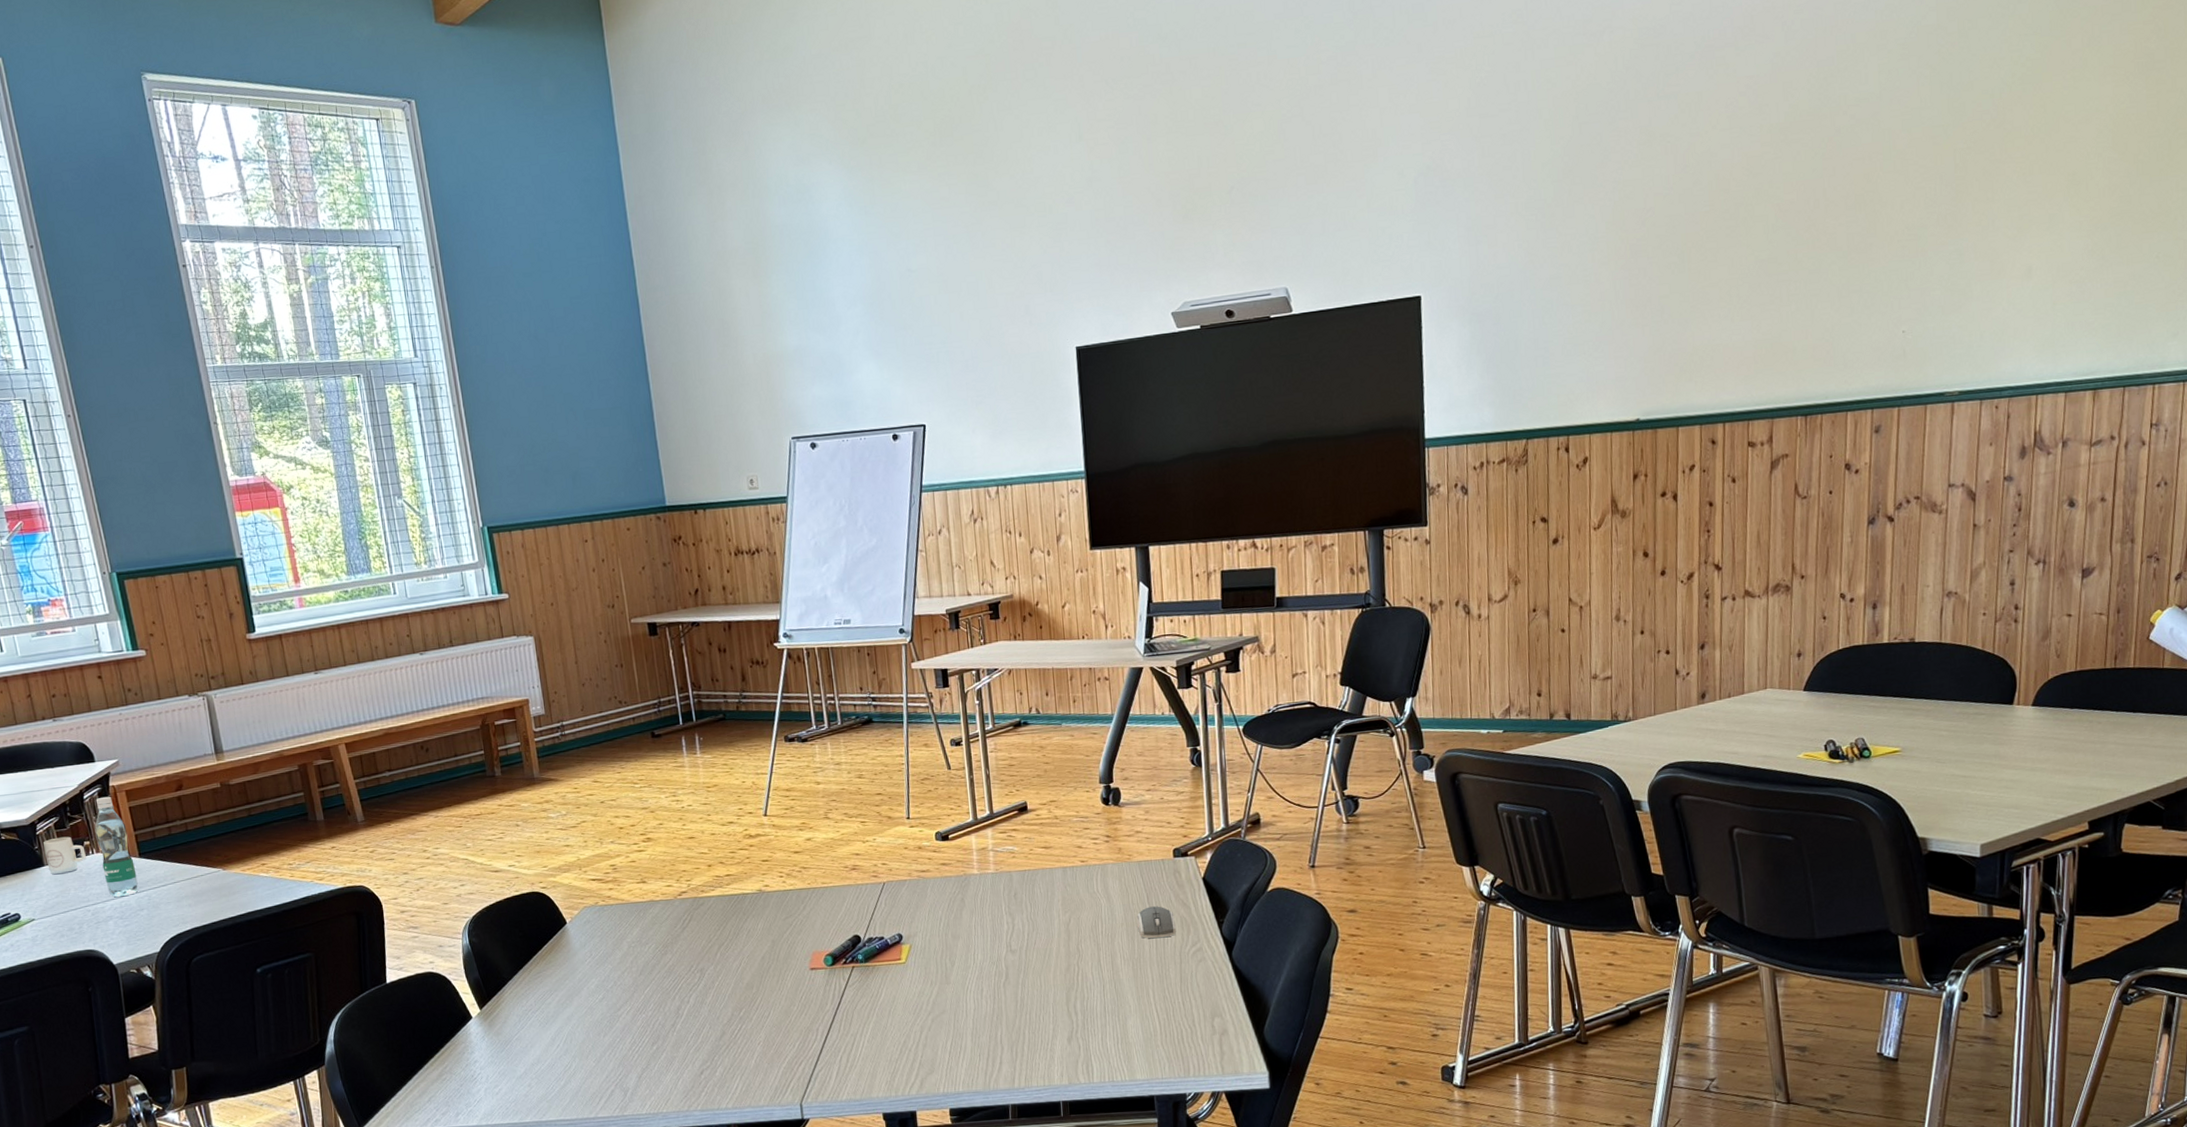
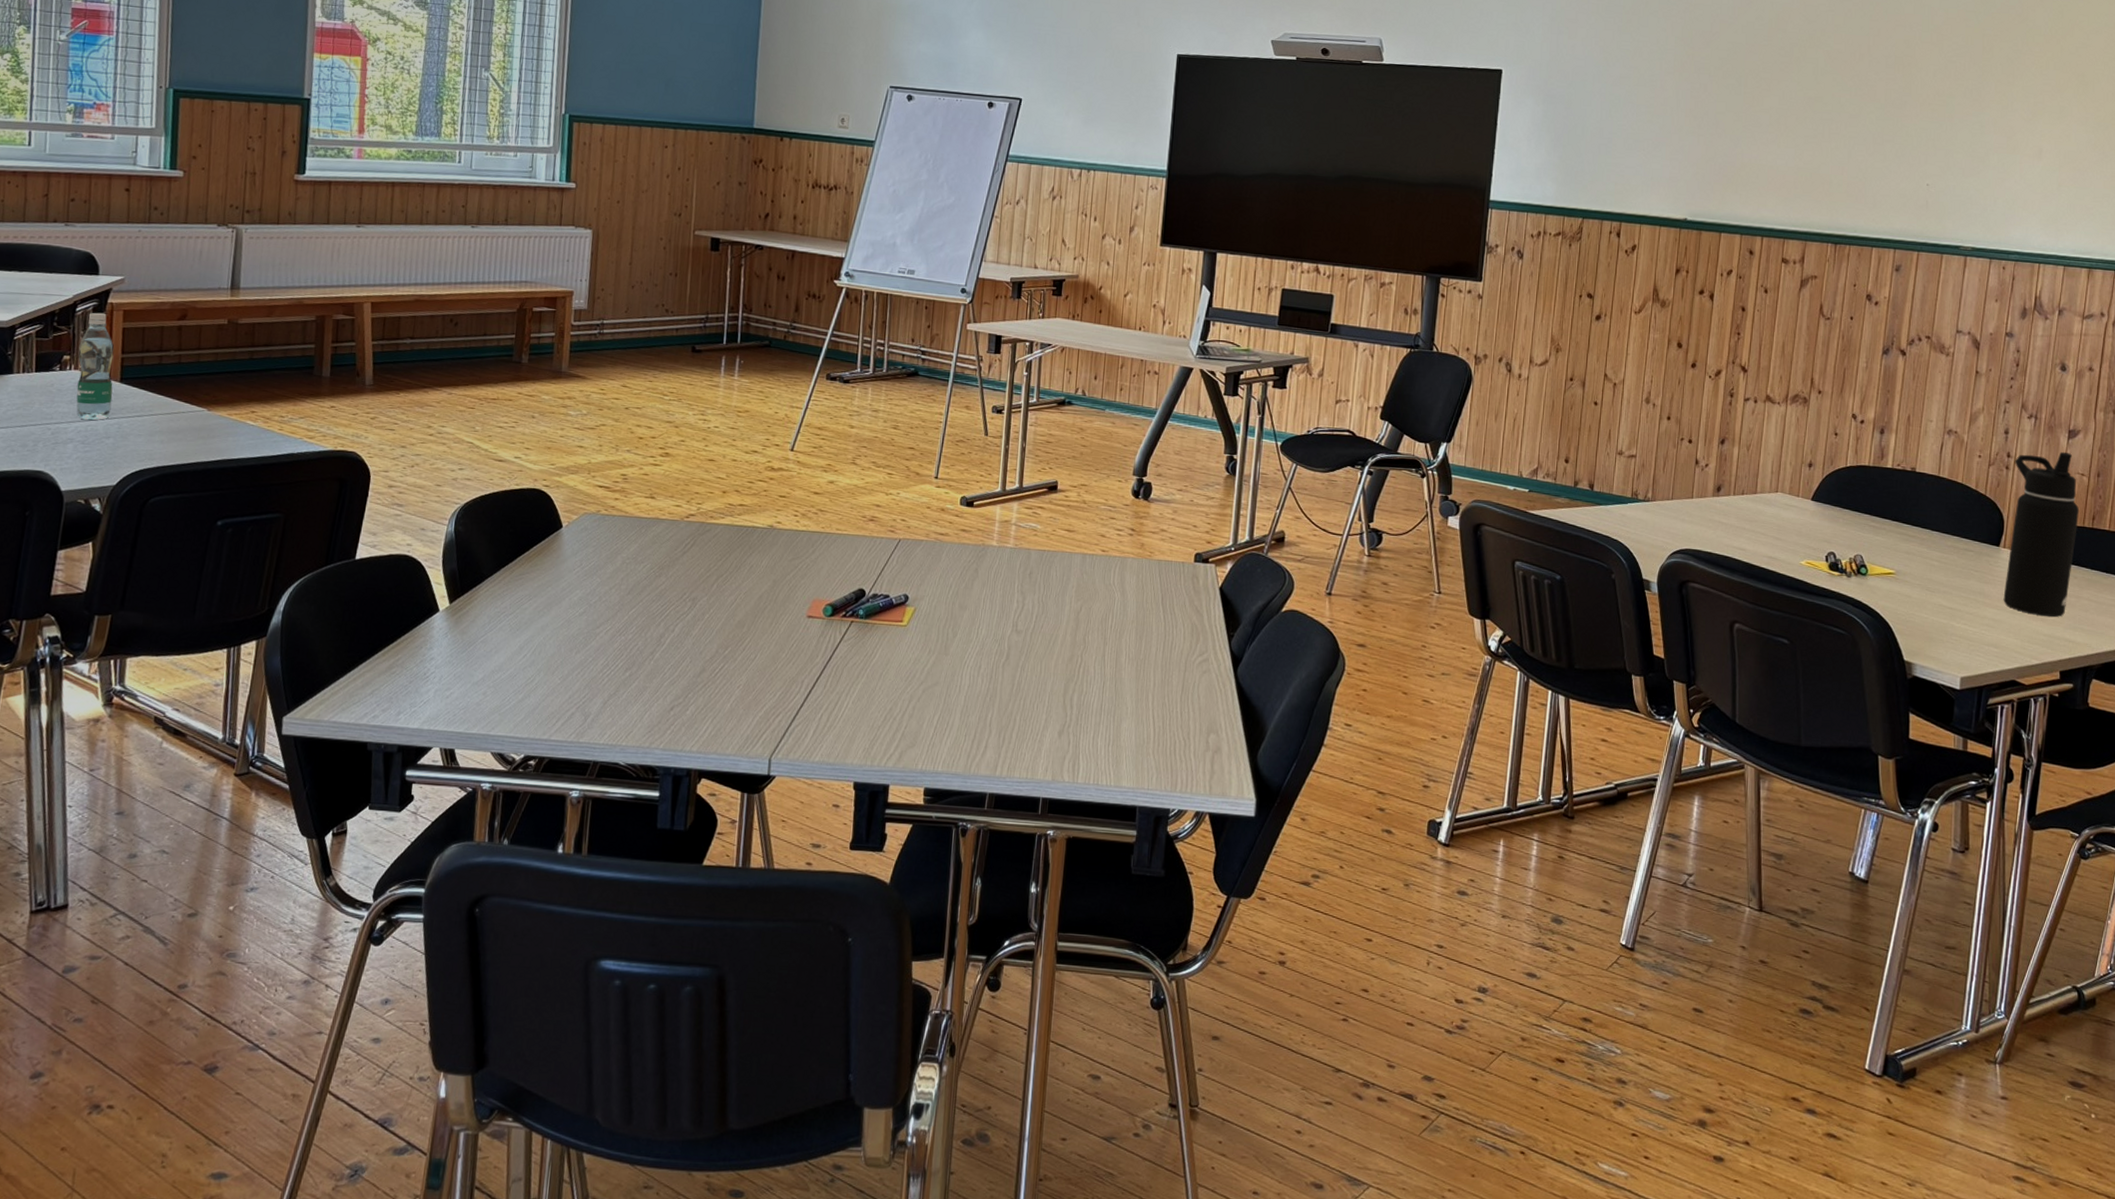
mug: present [42,836,87,875] -> none [16,346,63,386]
computer mouse: present [1136,906,1176,939] -> none [1147,608,1186,643]
water bottle: none [2021,593,2099,768] -> present [2003,451,2079,617]

